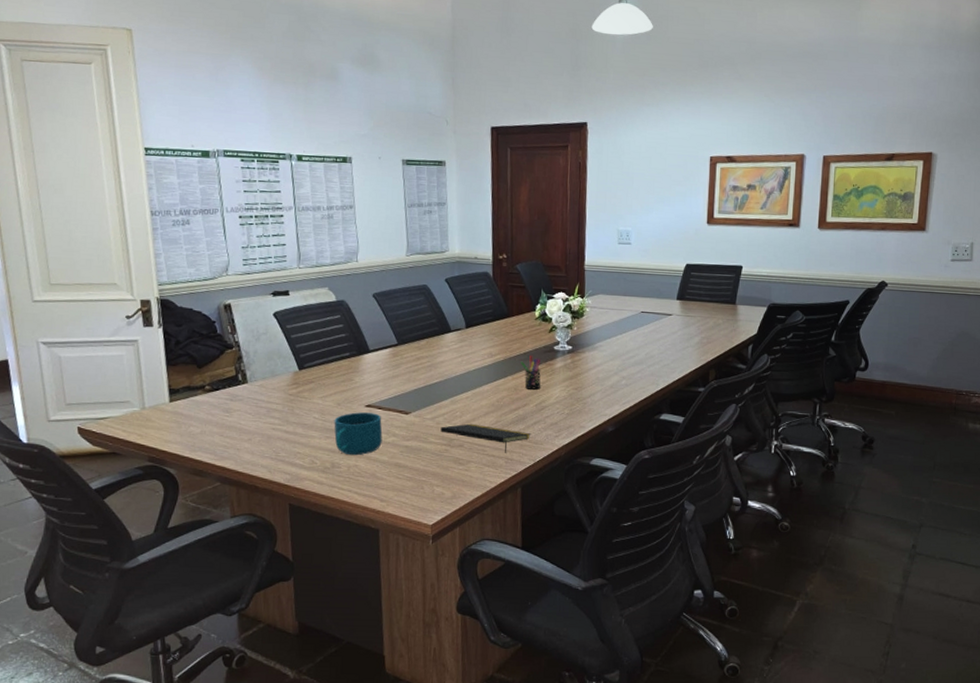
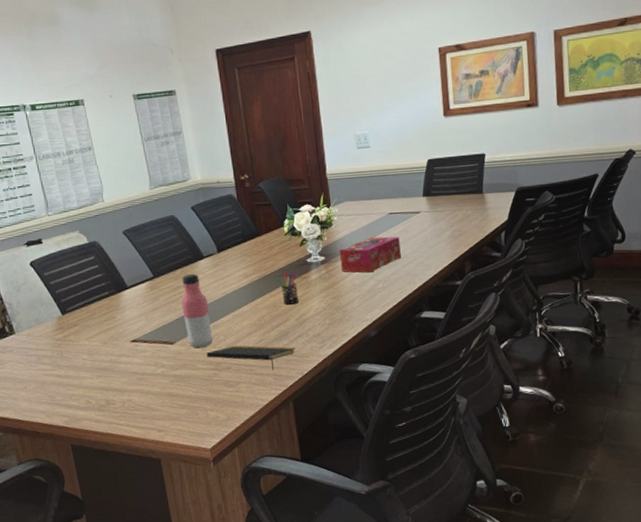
cup: present [334,412,383,456] -> none [102,347,152,391]
water bottle: none [422,345,450,422] -> present [181,273,214,349]
tissue box: none [586,333,649,368] -> present [339,236,401,273]

